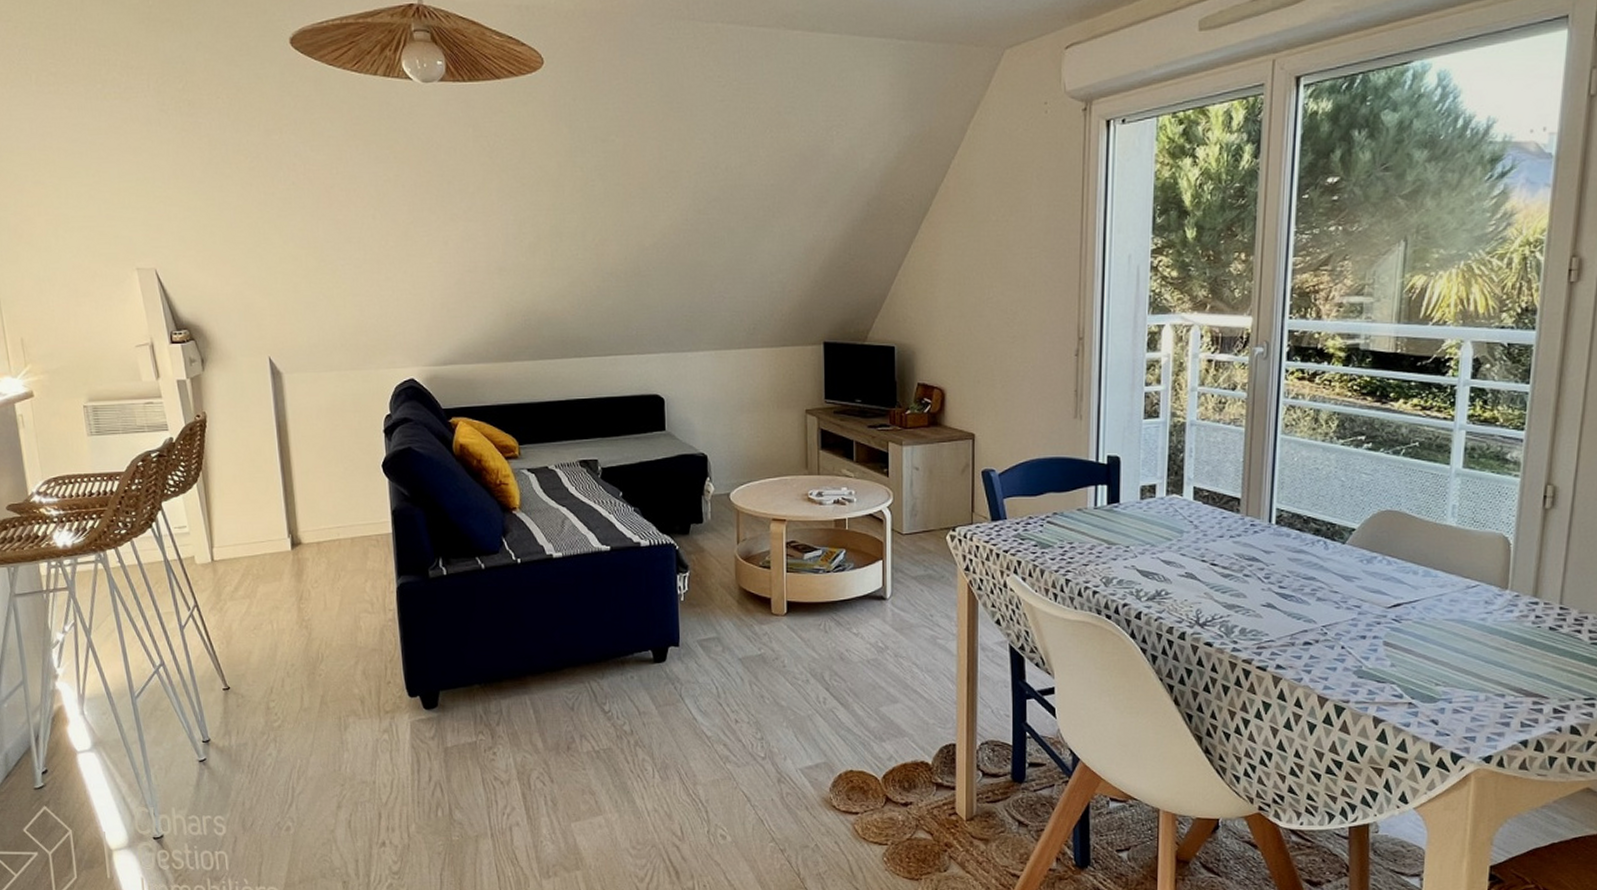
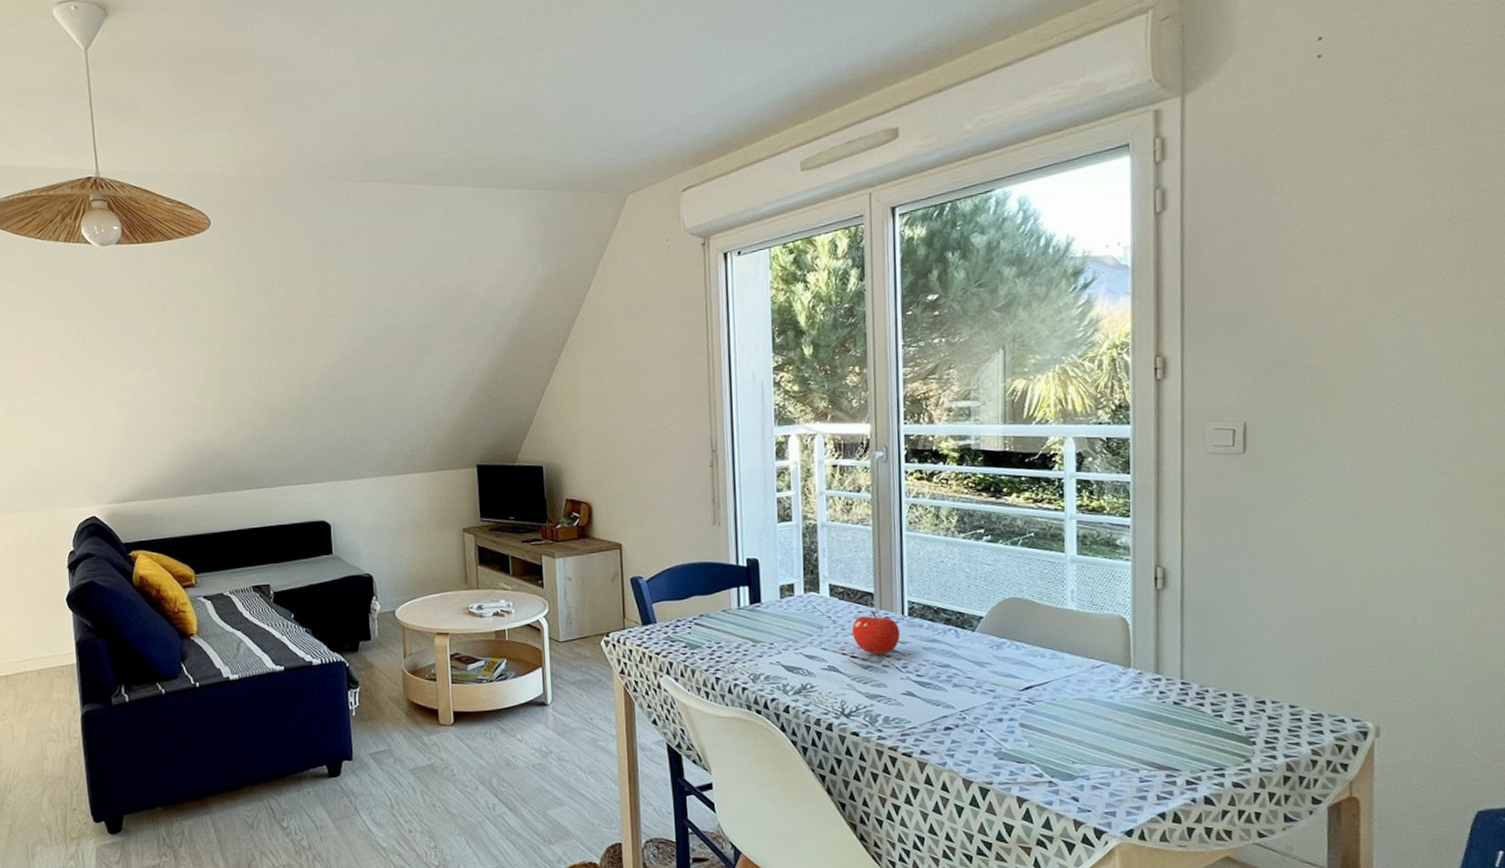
fruit: none [1213,517,1266,564] -> present [851,610,901,655]

